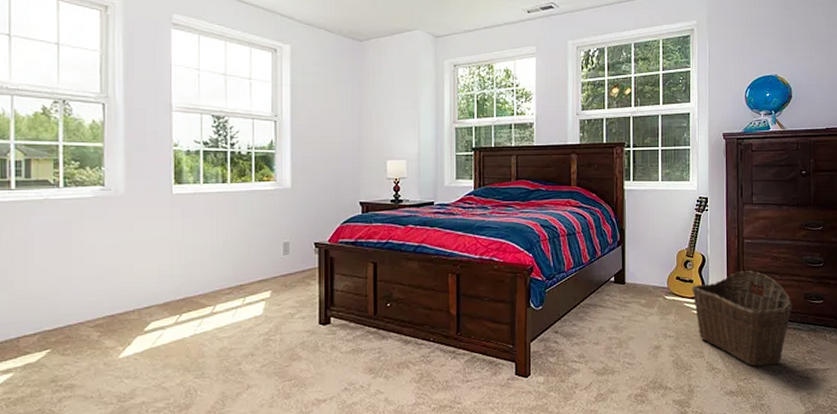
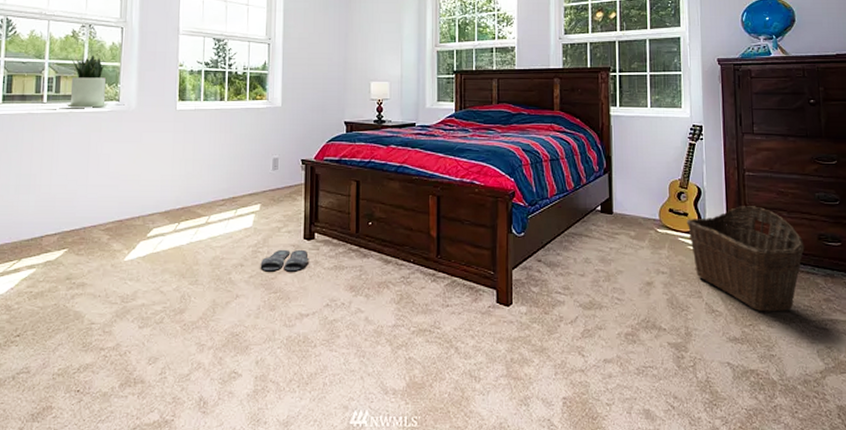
planter: none [40,134,91,194] -> present [67,55,108,108]
slippers: none [273,334,326,360] -> present [260,249,310,272]

